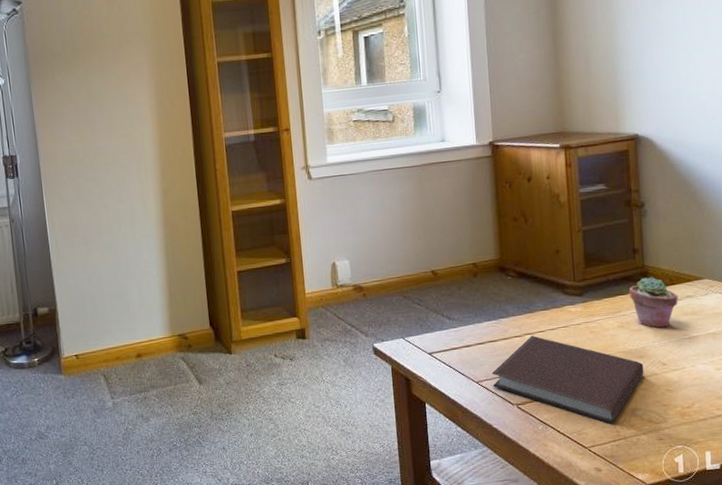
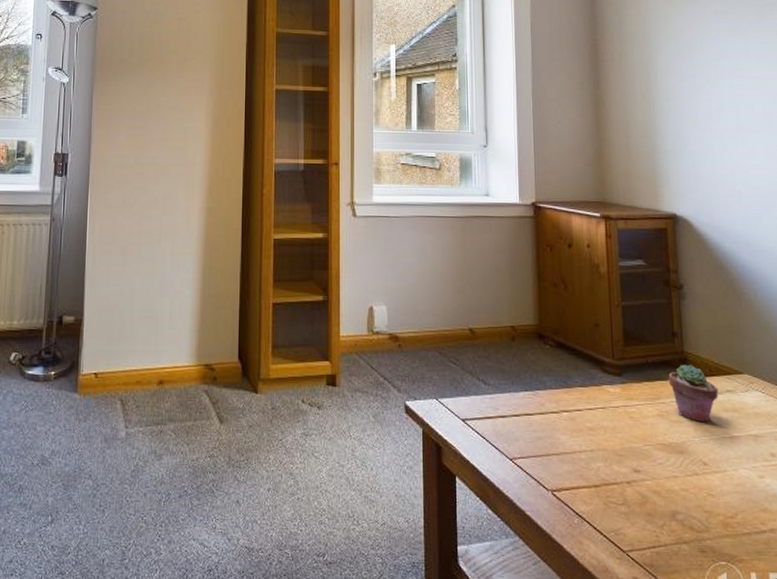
notebook: present [491,336,644,424] -> none [526,414,685,527]

